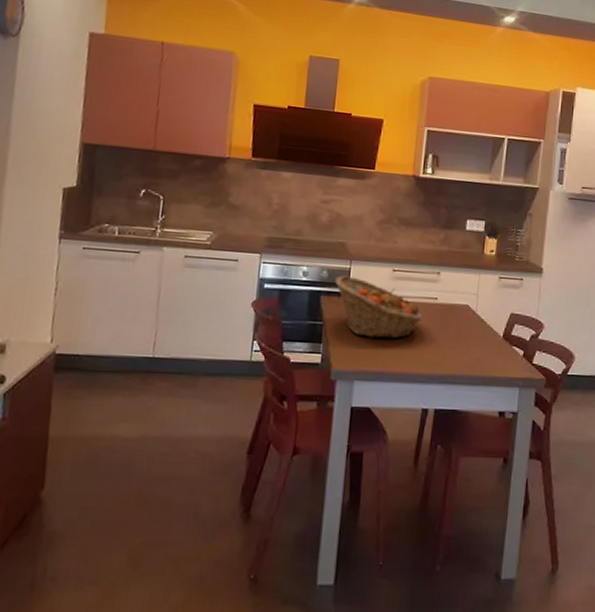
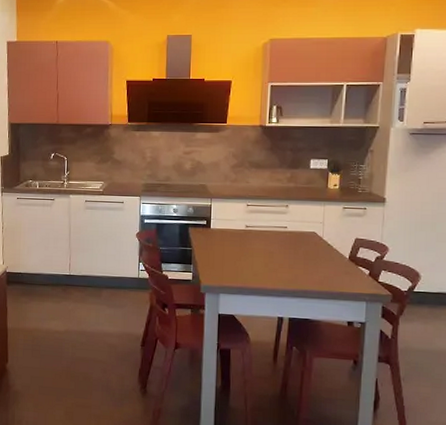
fruit basket: present [335,276,422,339] -> none [199,211,274,261]

